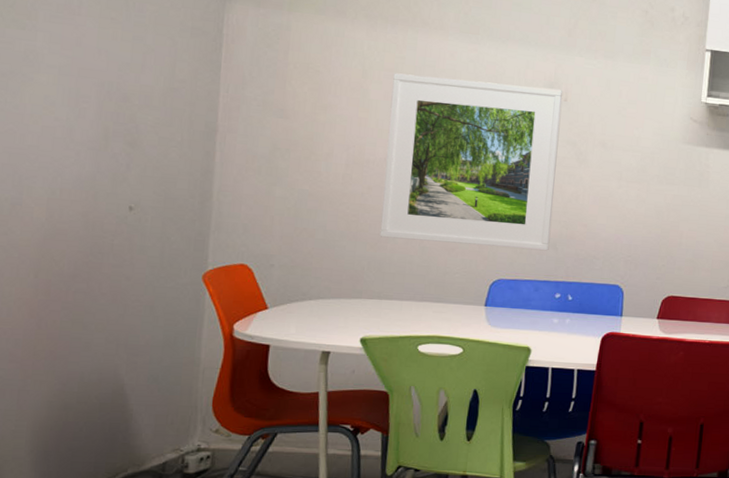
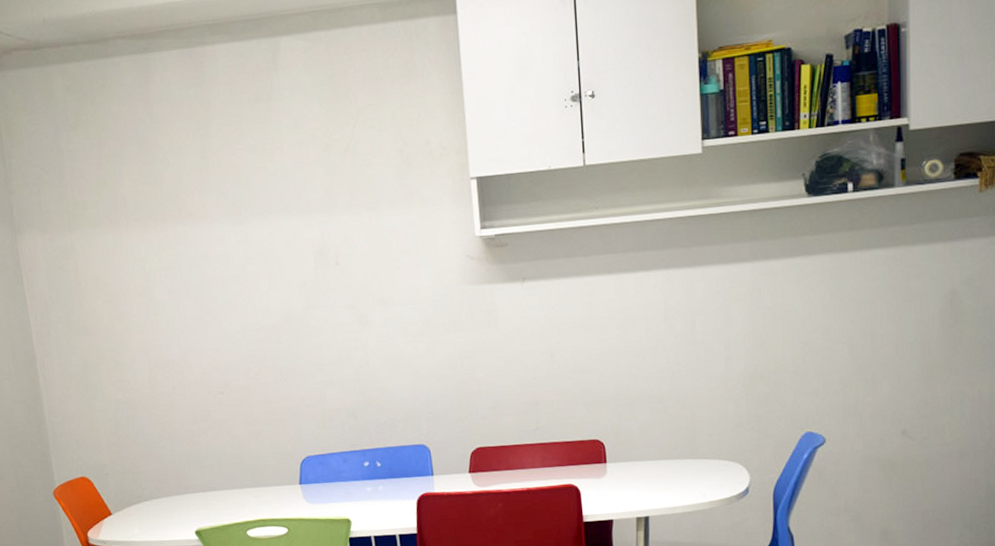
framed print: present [379,73,563,251] -> none [172,253,350,433]

